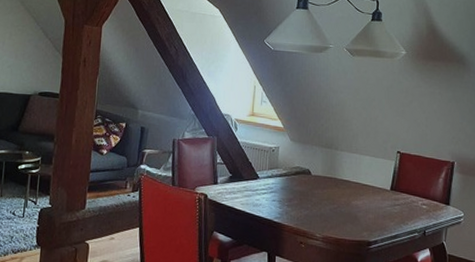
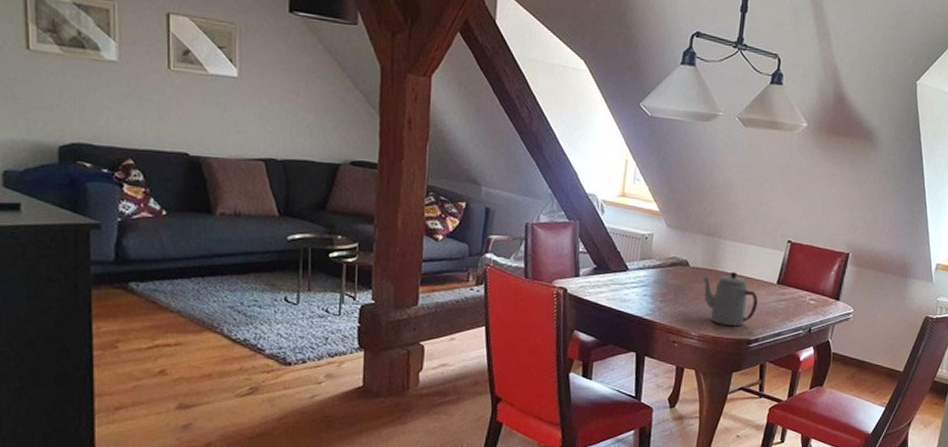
teapot: none [323,179,374,229] -> present [702,271,758,327]

